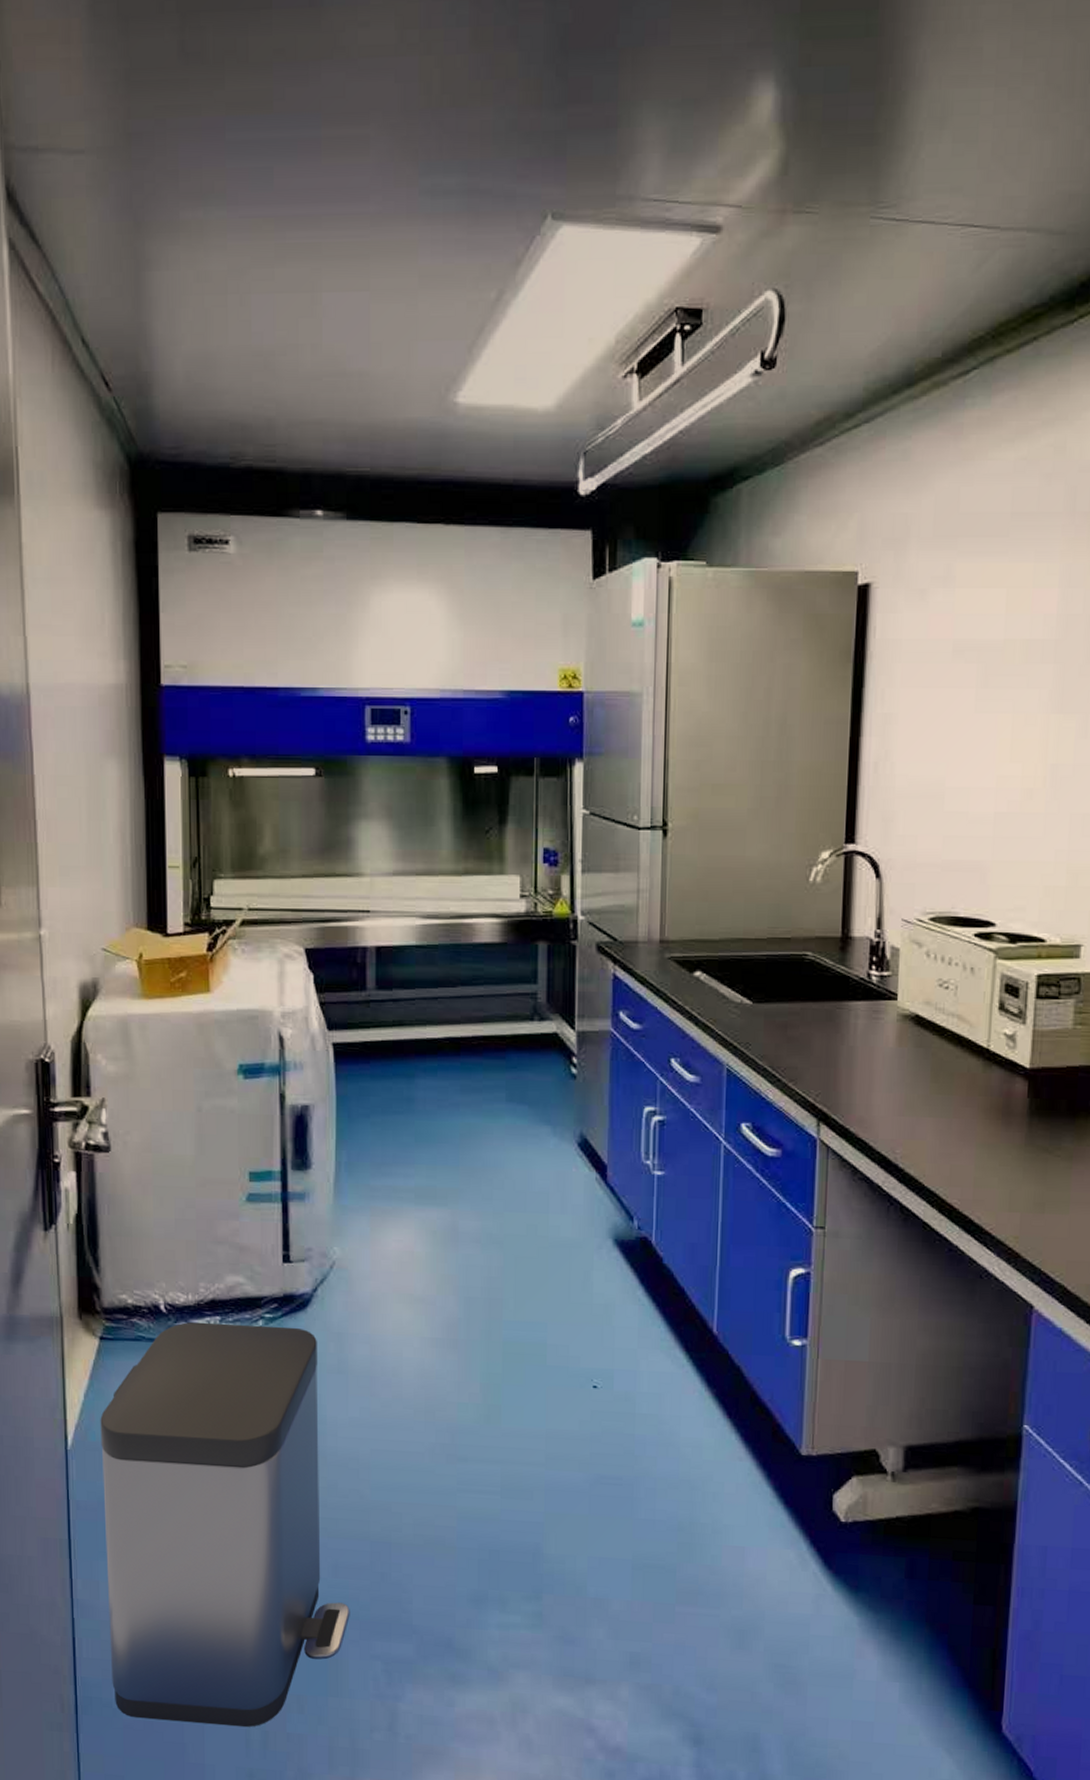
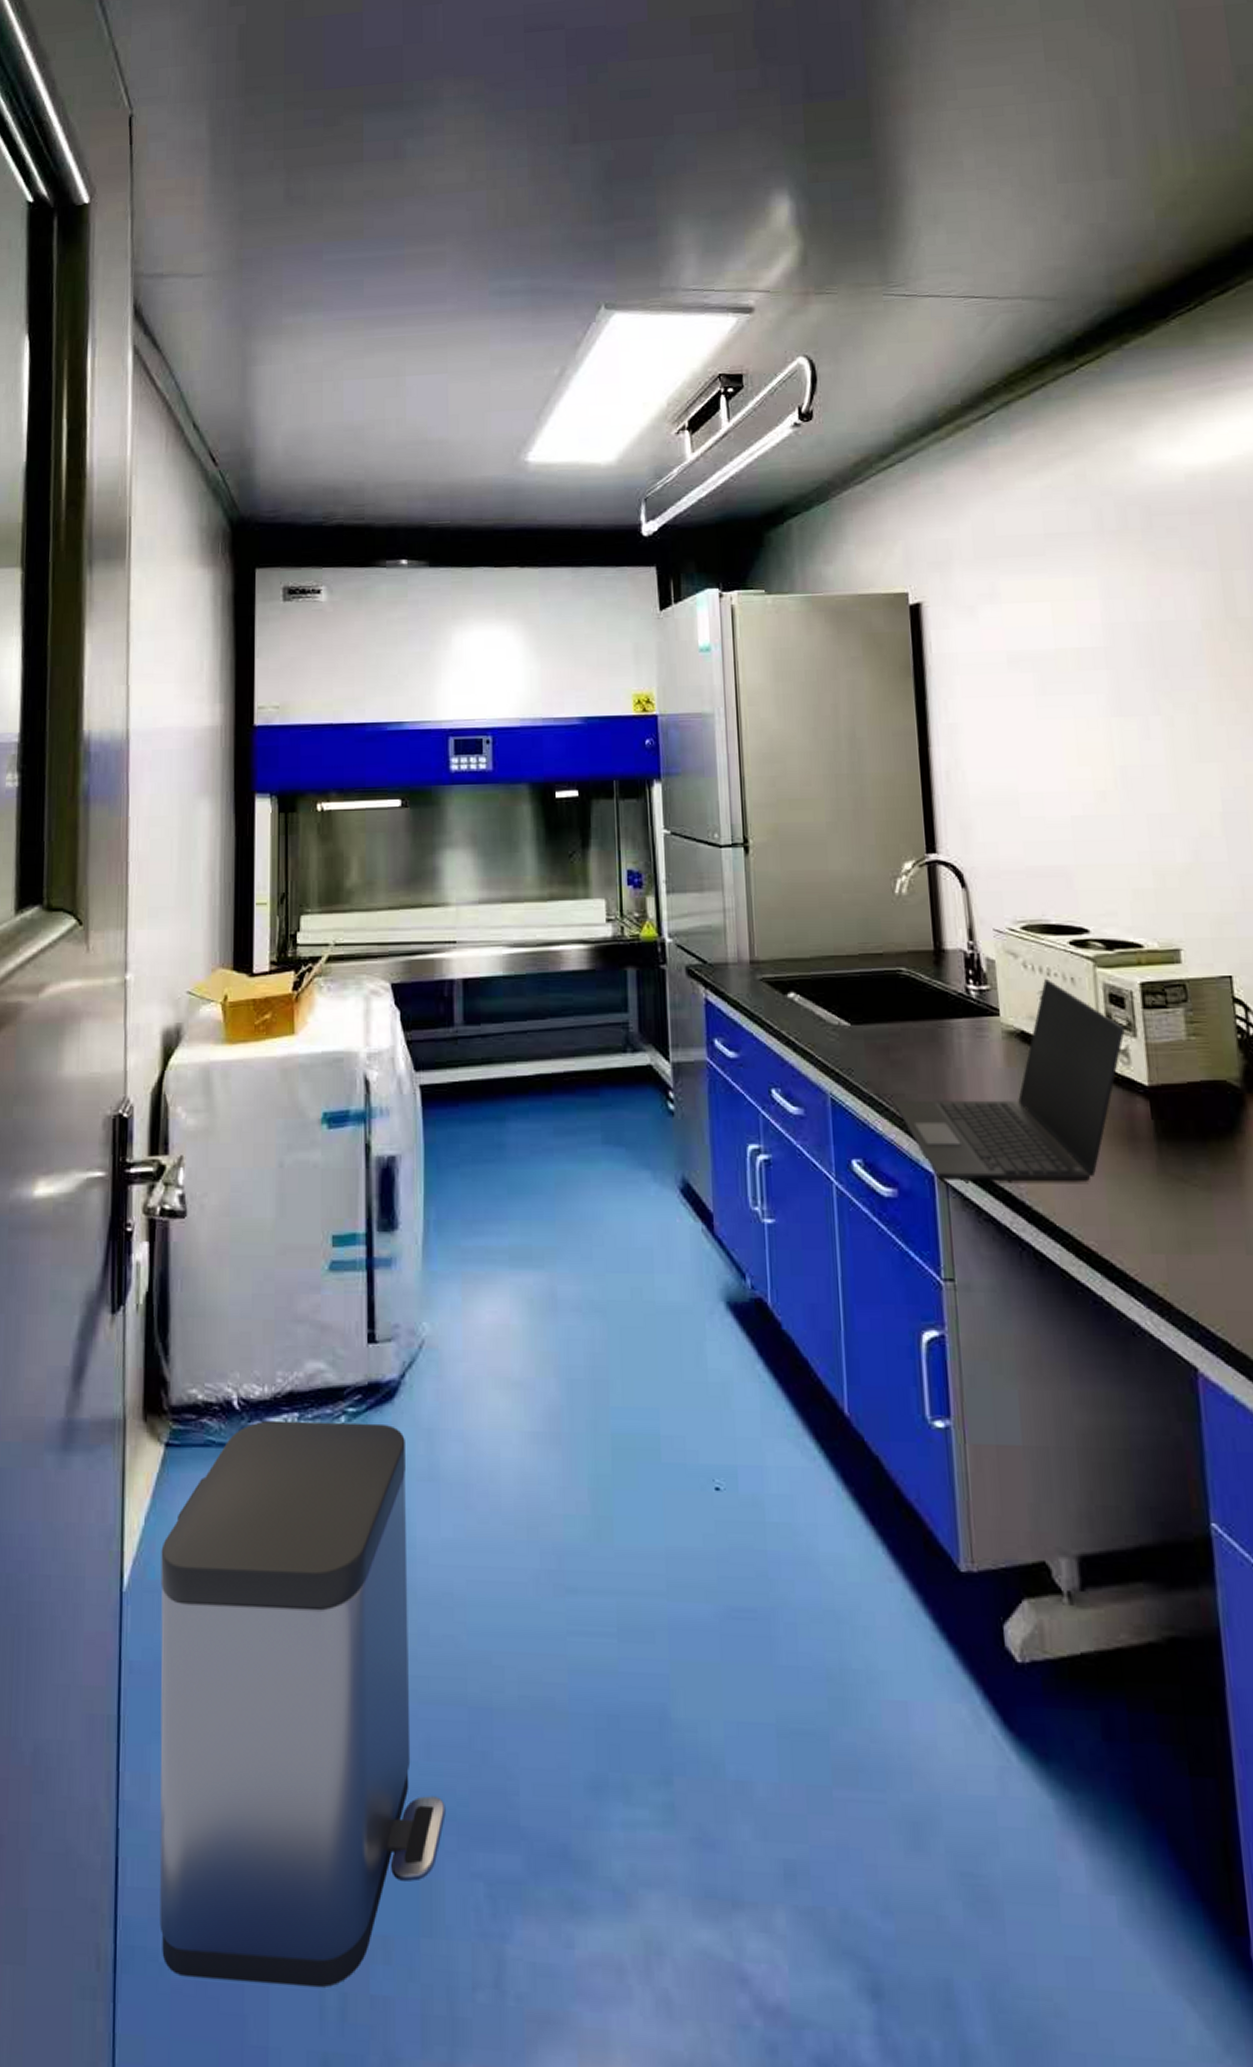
laptop: none [786,967,1015,1149] -> present [893,978,1125,1181]

